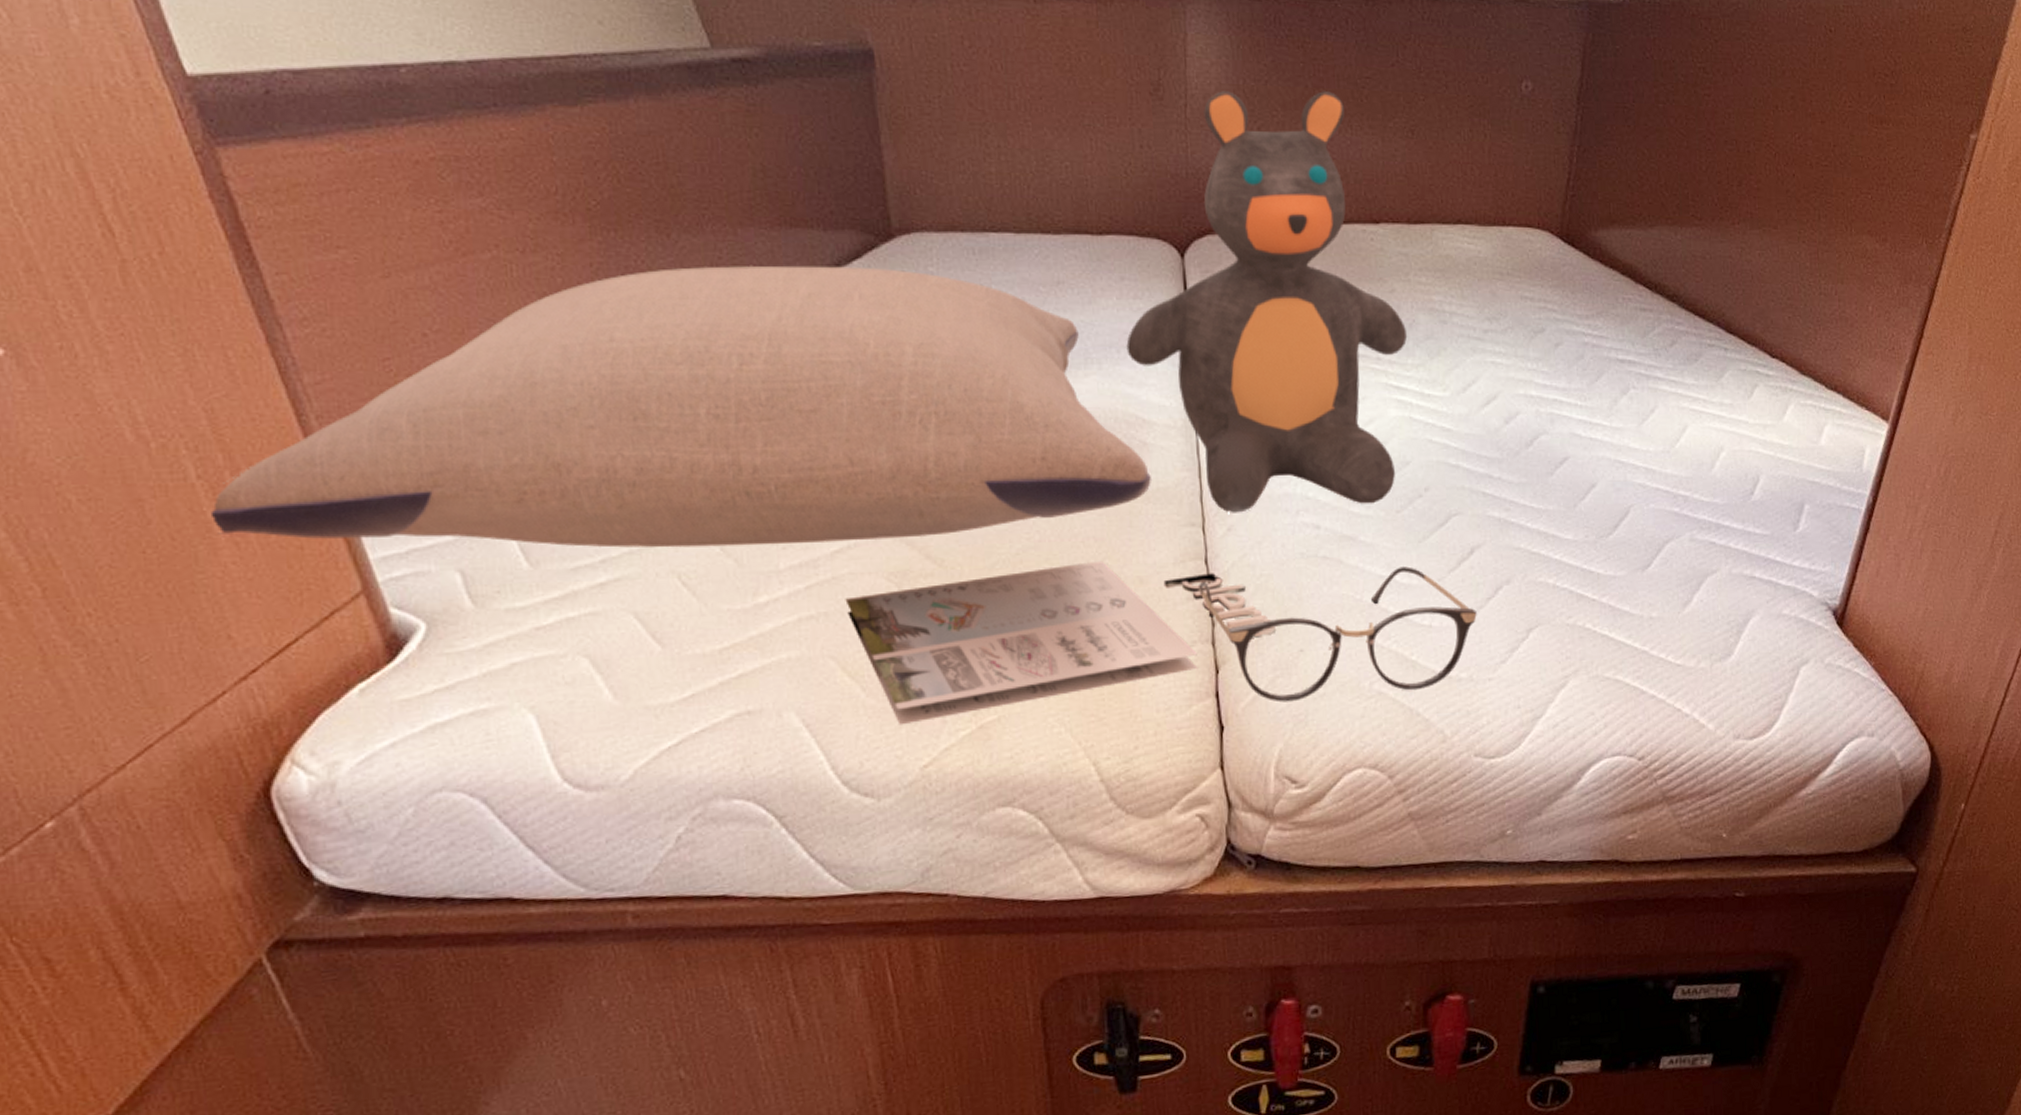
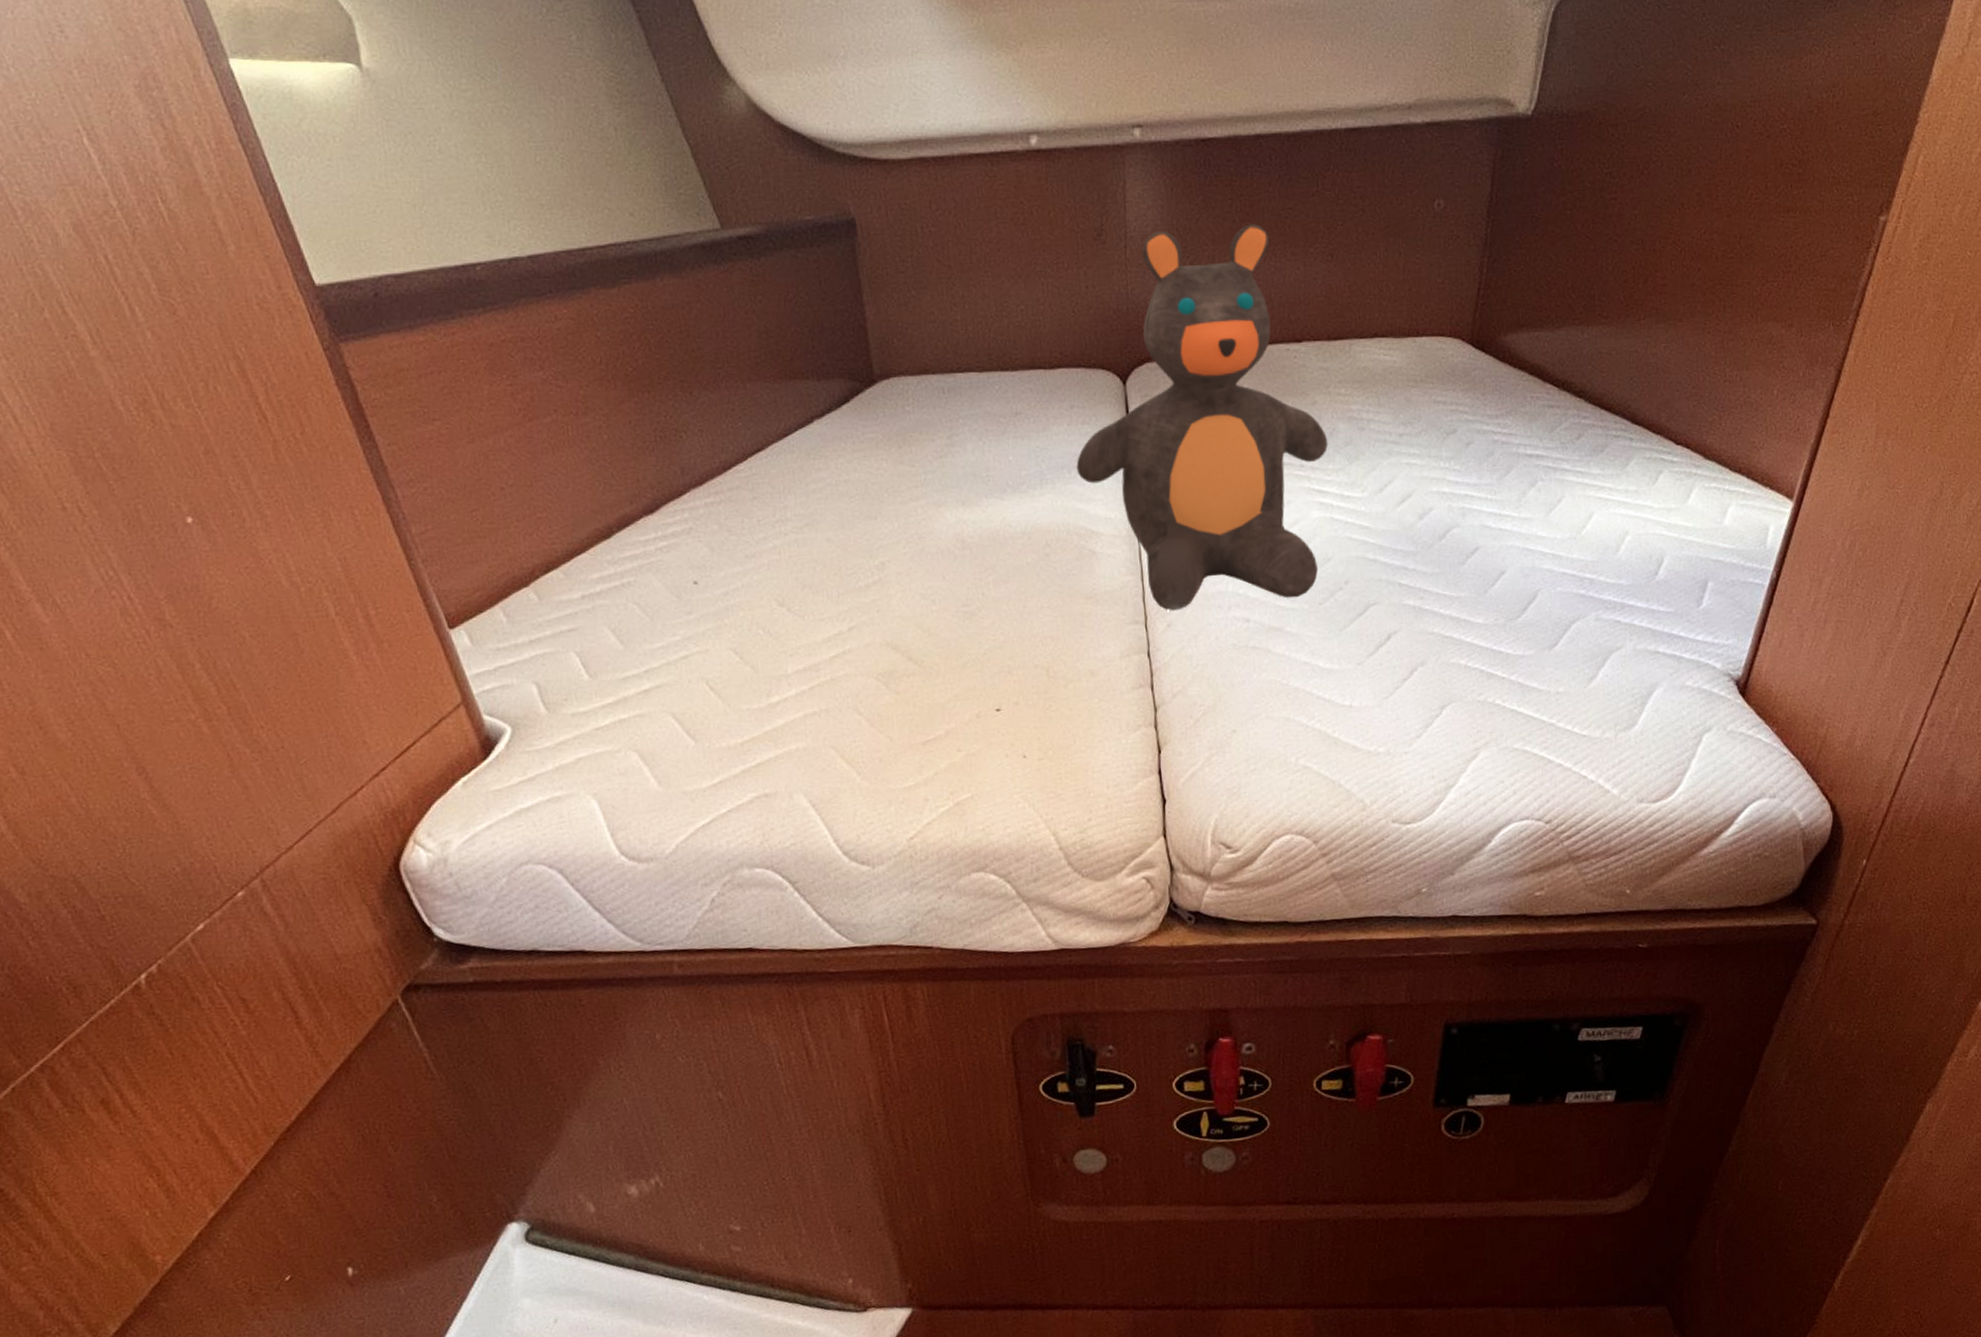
pillow: present [210,265,1151,548] -> none [346,410,1100,661]
magazine: present [845,560,1275,726] -> none [842,657,1211,804]
eyeglasses: present [1198,566,1477,703] -> none [1141,653,1394,778]

